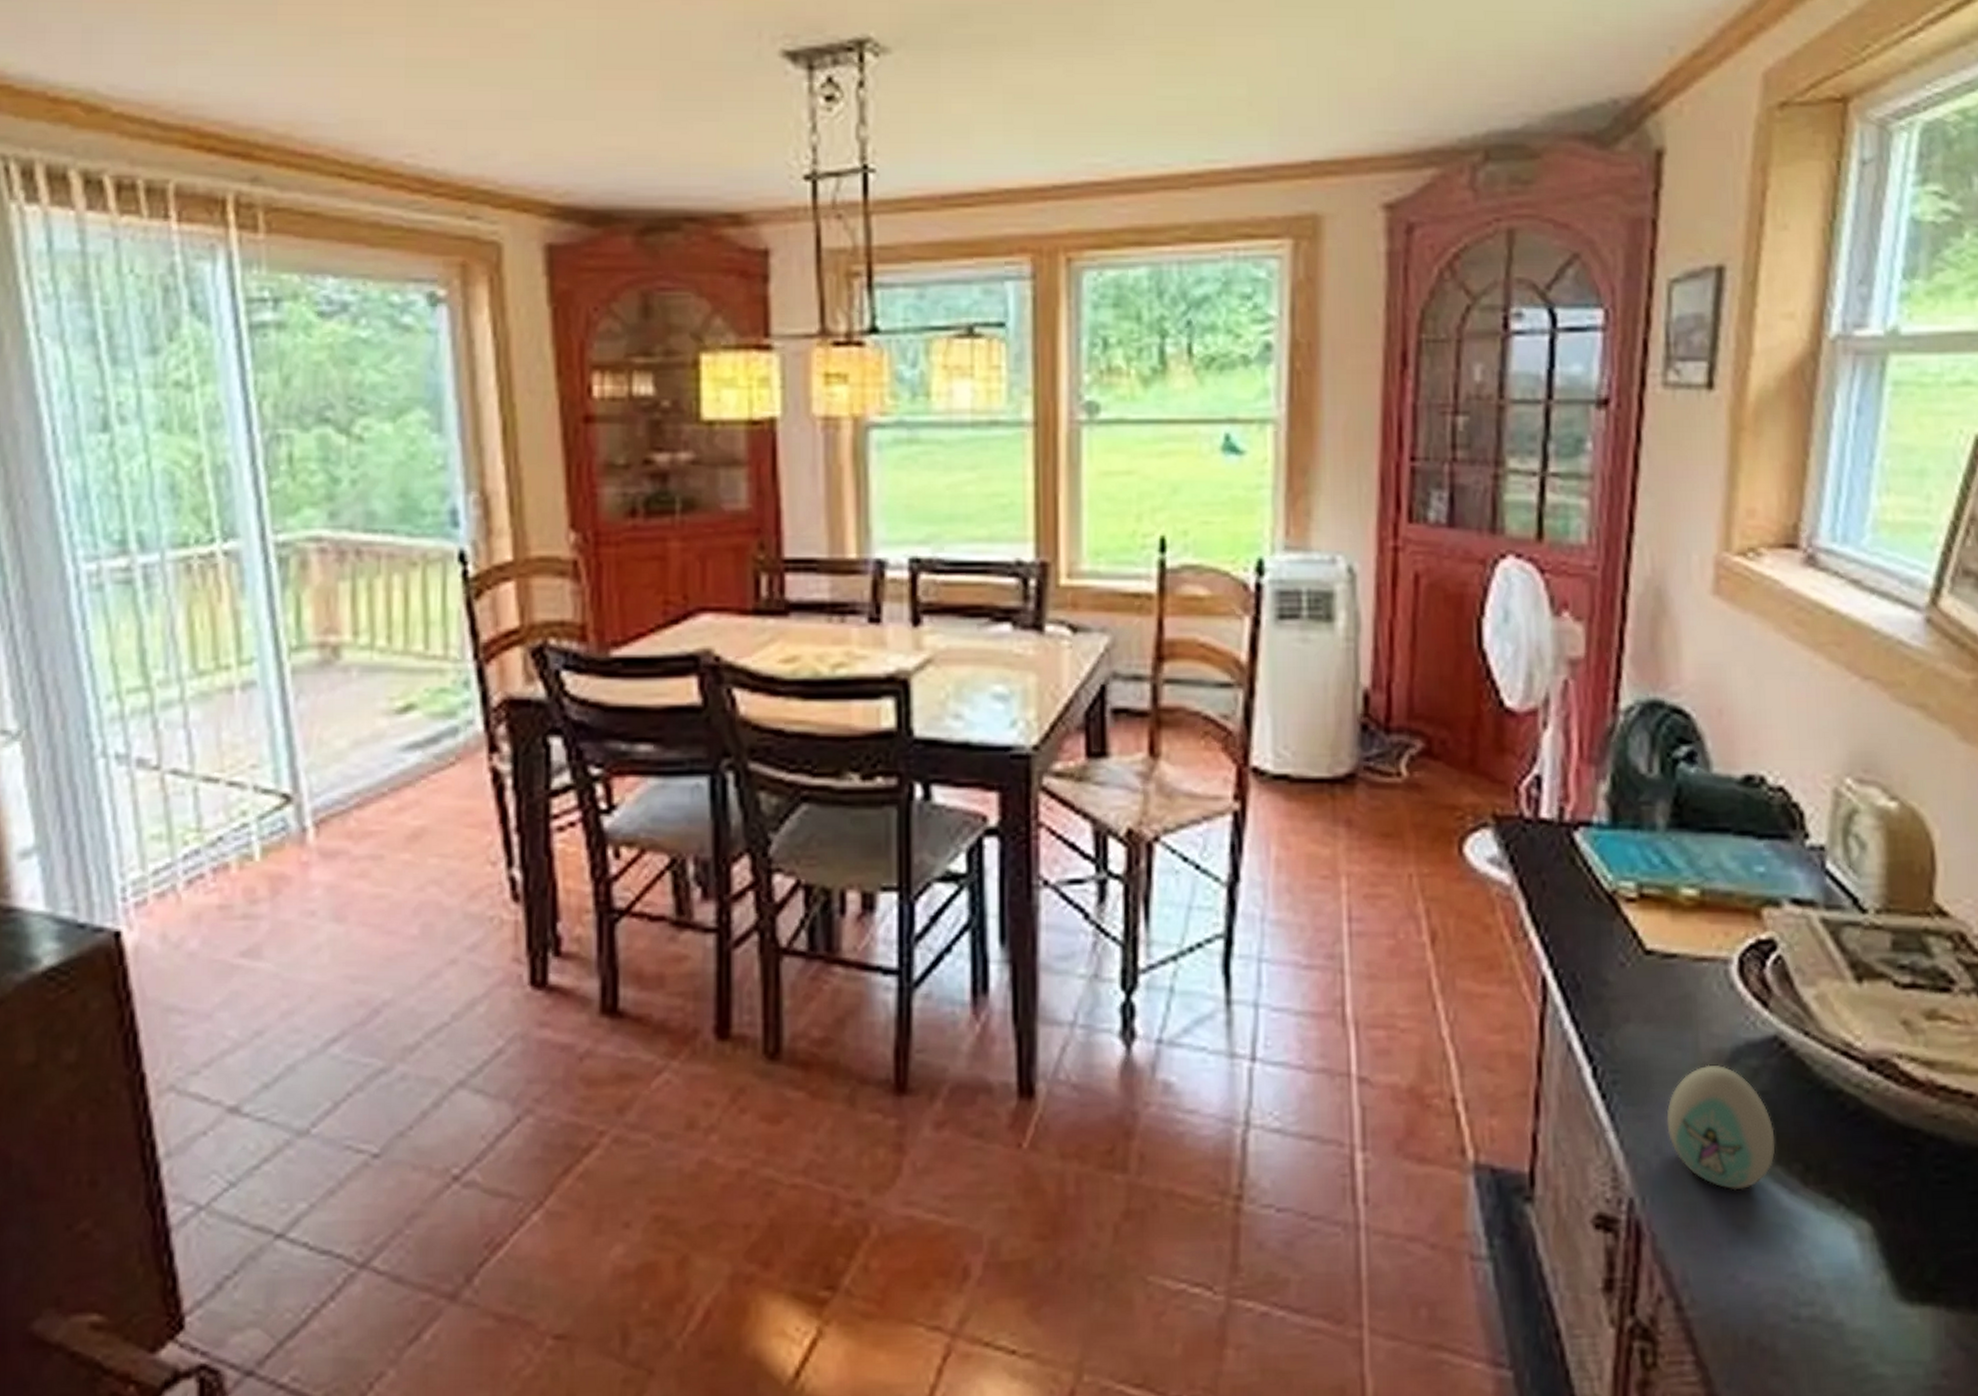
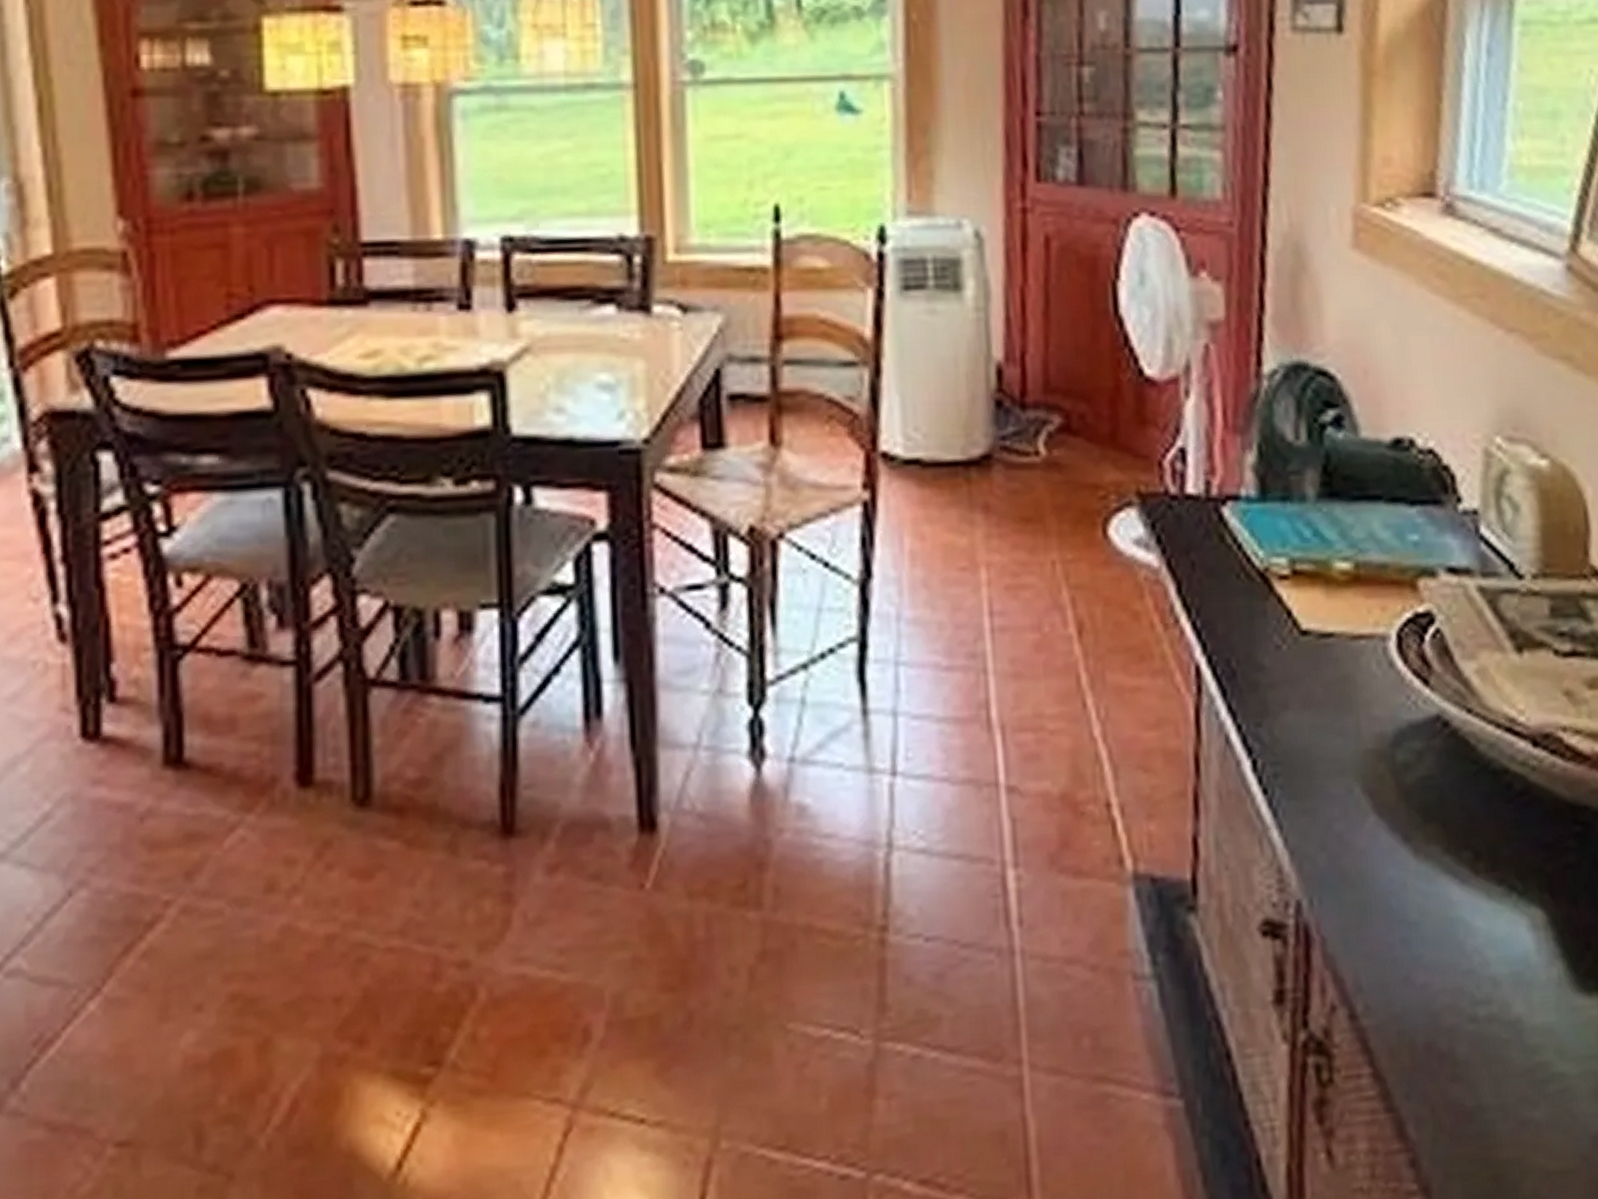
decorative egg: present [1666,1064,1776,1191] -> none [1331,750,1444,885]

